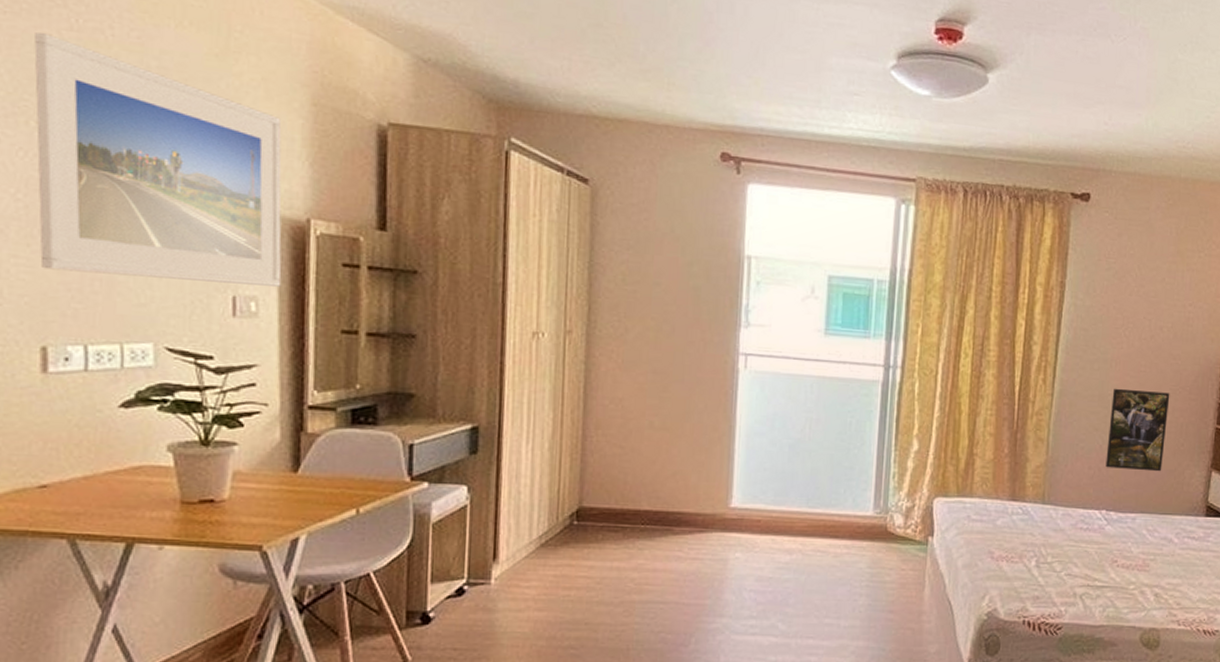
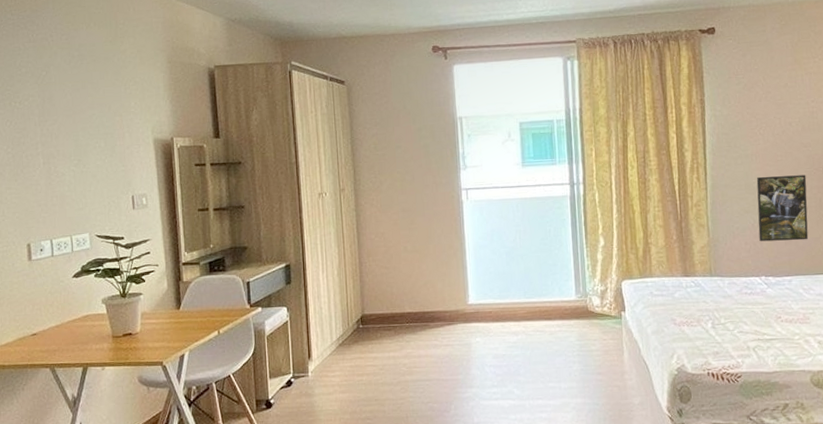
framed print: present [34,33,282,287] -> none [11,47,160,194]

